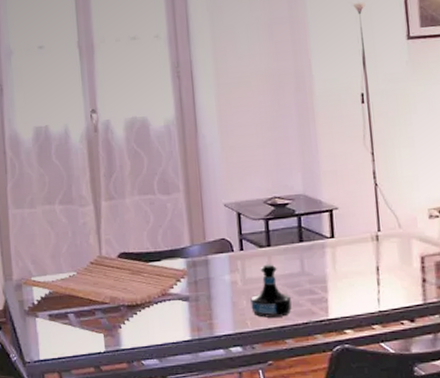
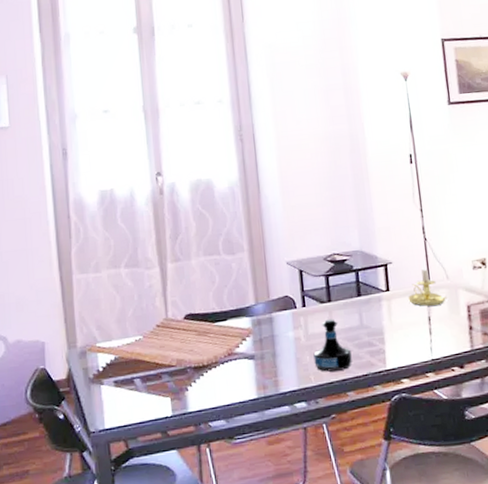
candle holder: none [355,204,398,255] -> present [408,258,447,306]

